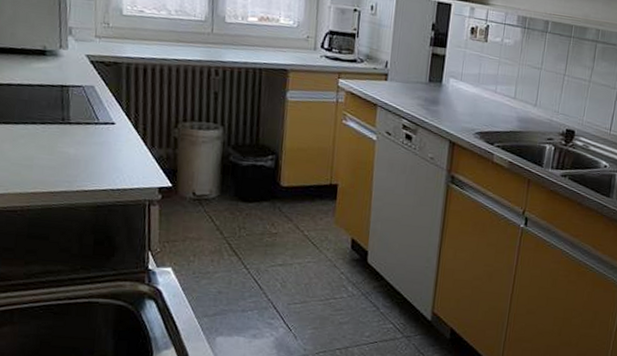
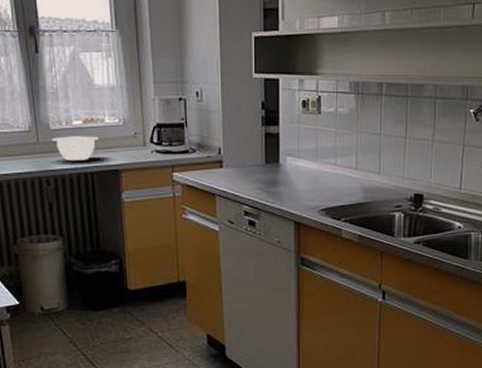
mixing bowl: none [225,30,272,56] -> present [51,136,99,160]

